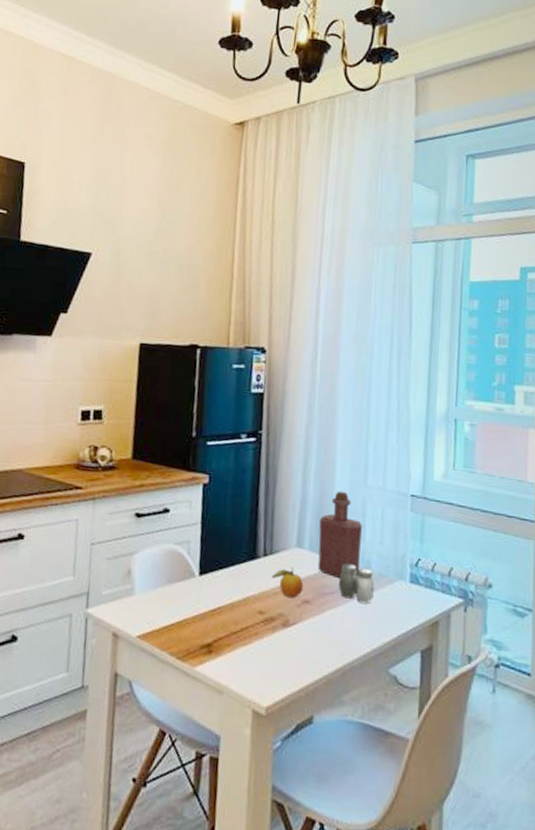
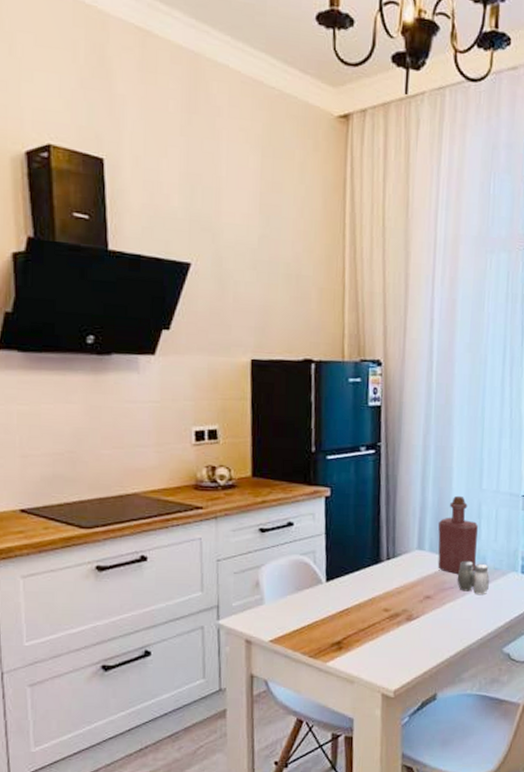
fruit: present [271,567,304,599] -> none [395,568,425,596]

